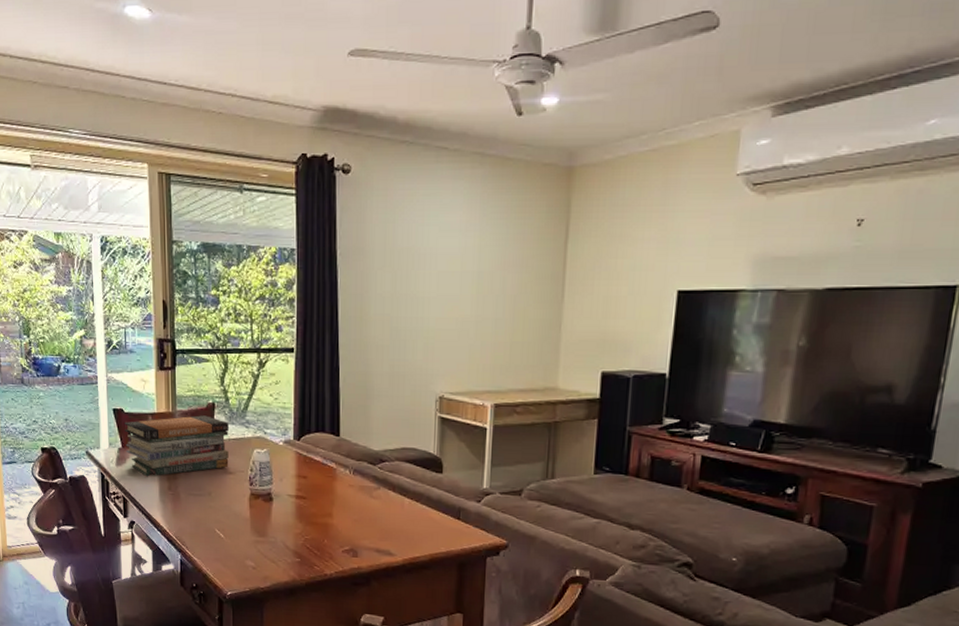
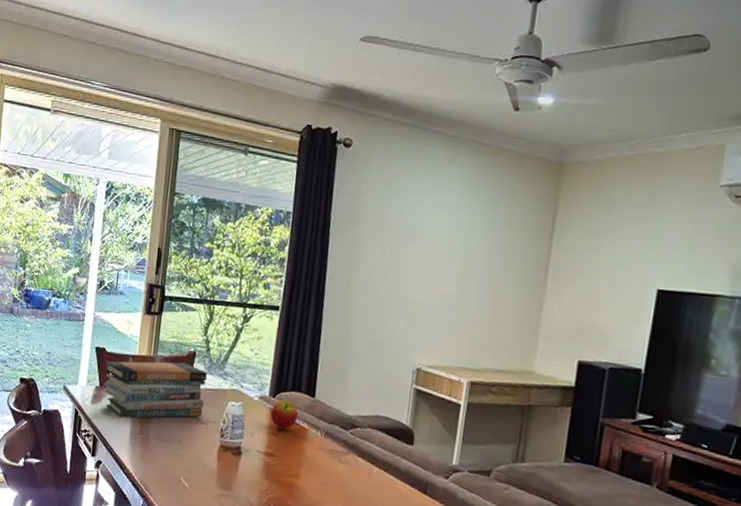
apple: none [297,442,325,471] -> present [270,400,299,429]

